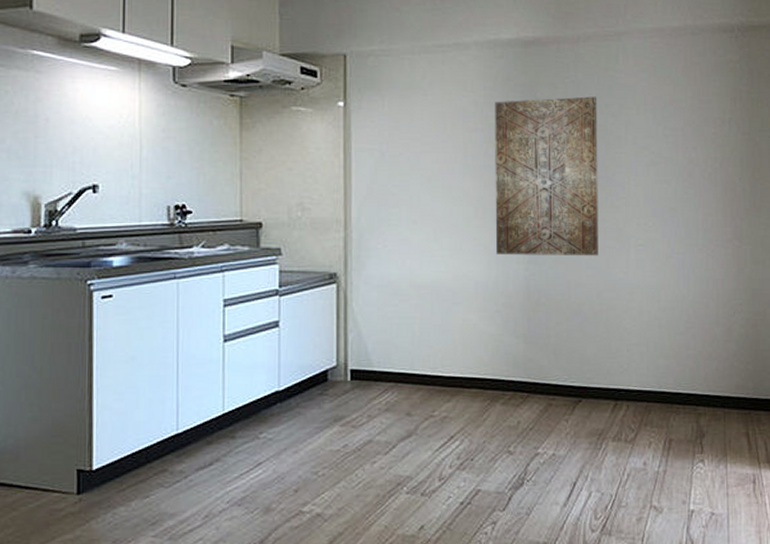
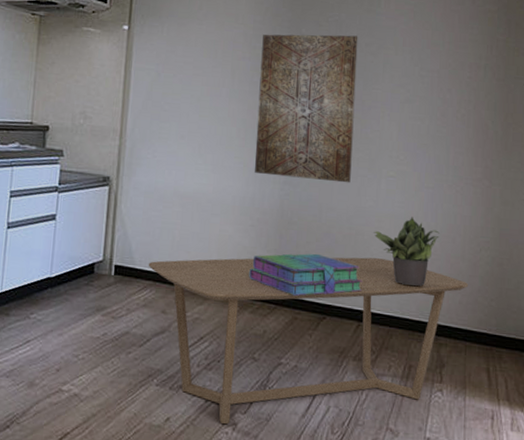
coffee table: none [387,332,724,524] -> present [148,257,469,424]
stack of books: none [498,334,617,381] -> present [249,253,362,296]
potted plant: none [625,286,693,357] -> present [373,217,440,286]

